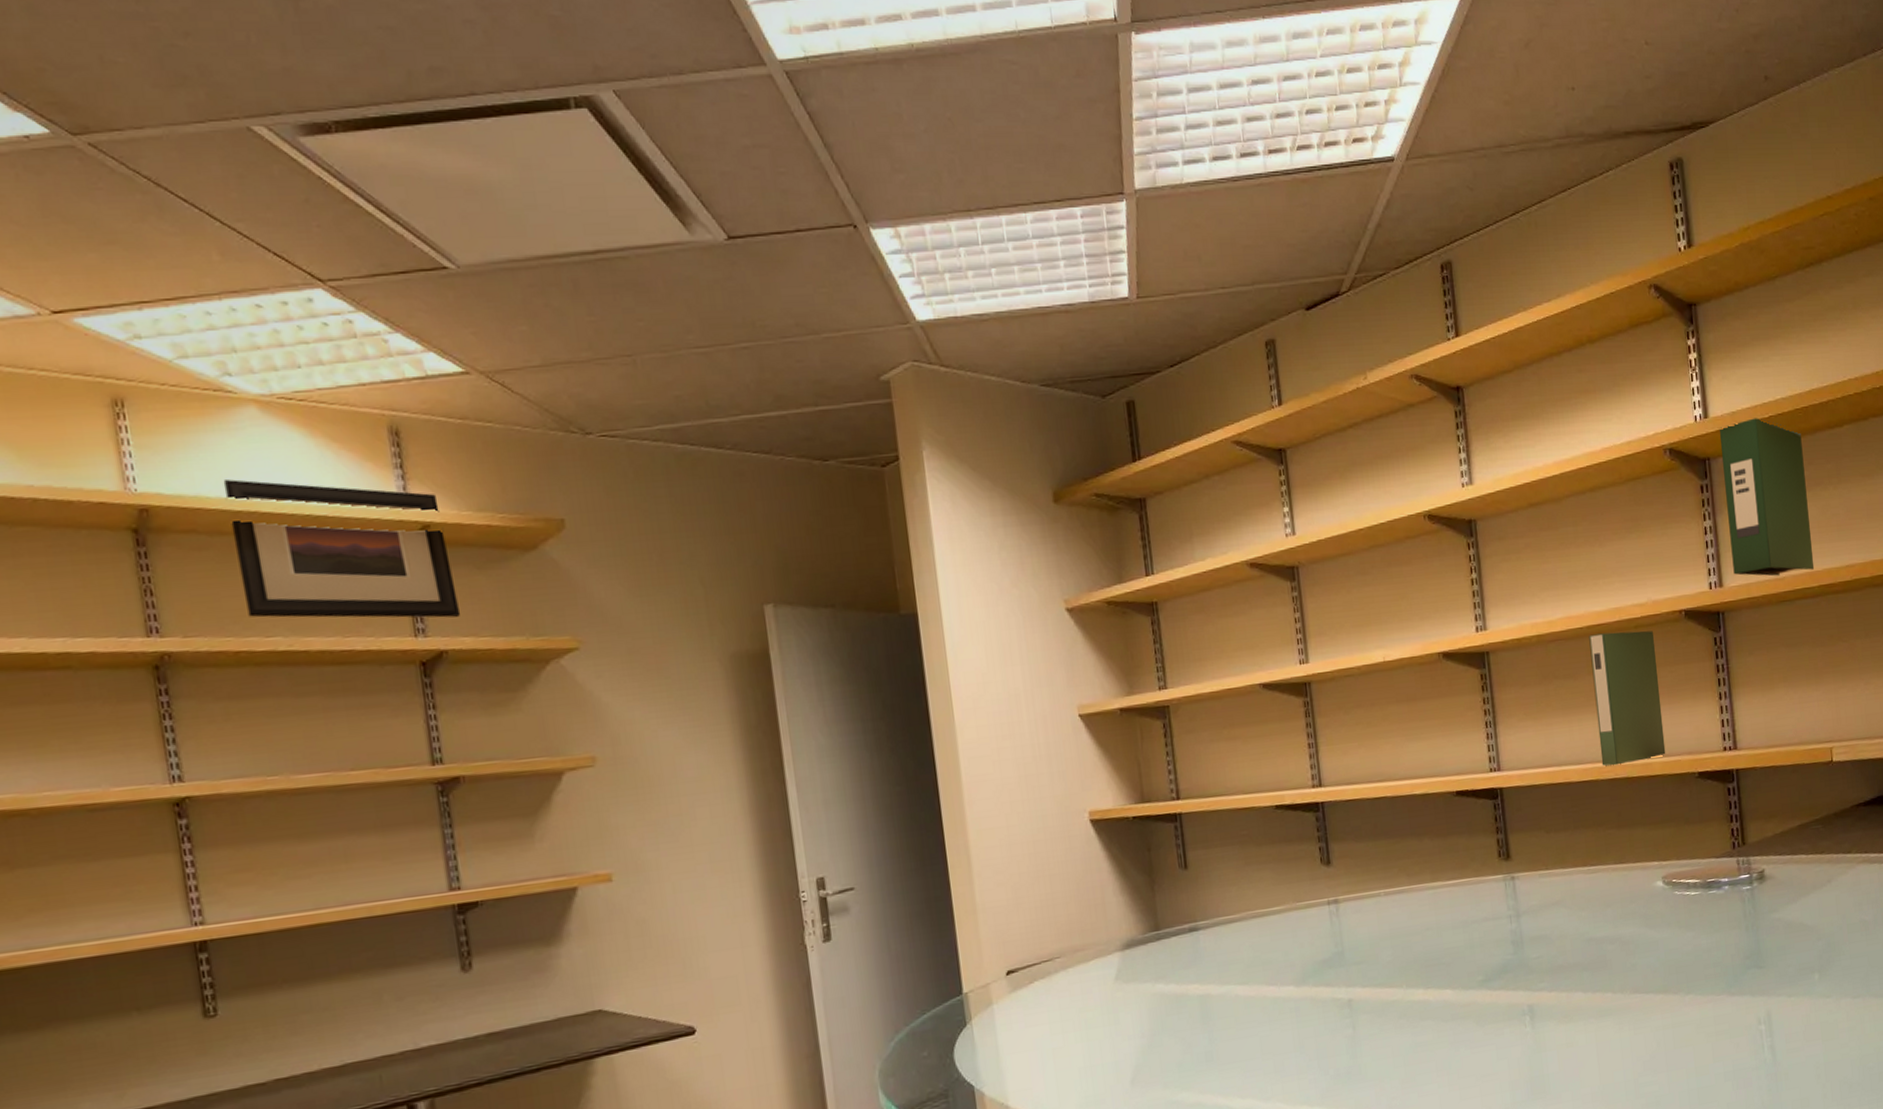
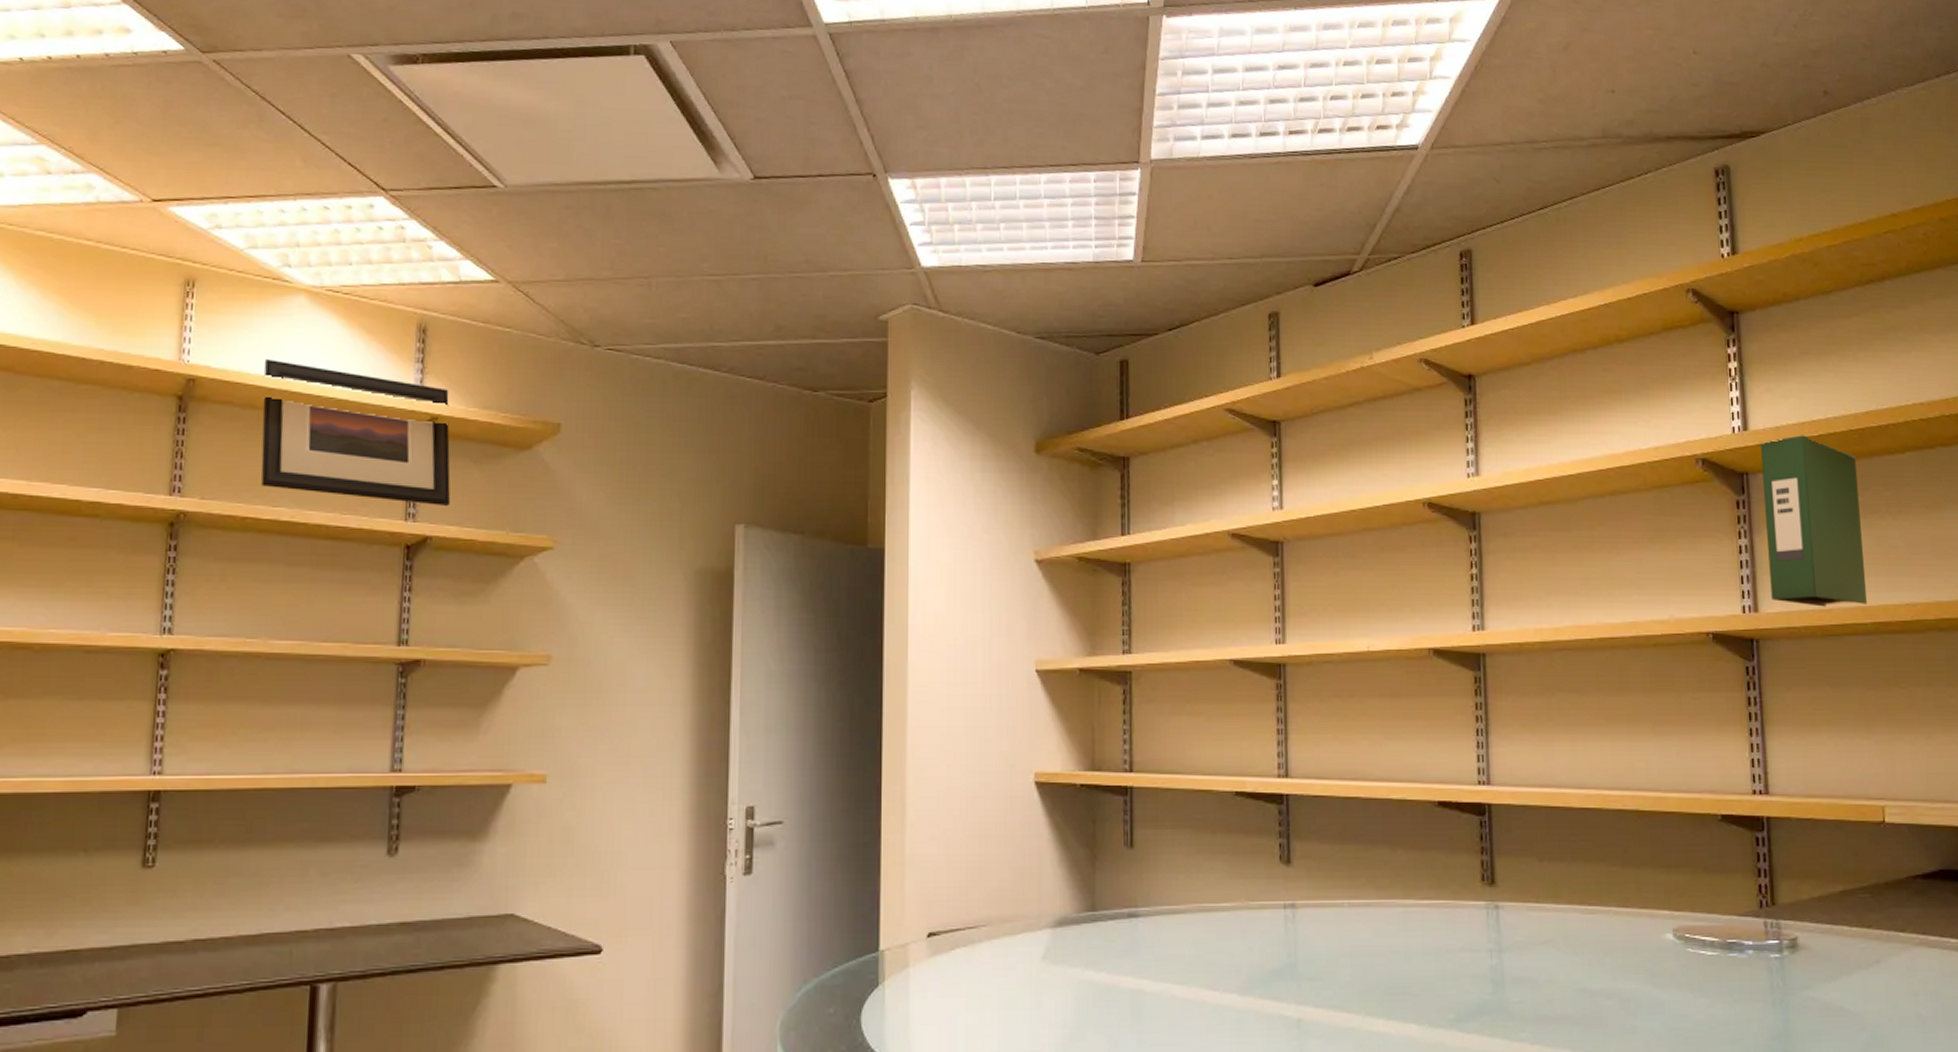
binder: present [1589,631,1666,766] -> none [1600,648,1684,795]

